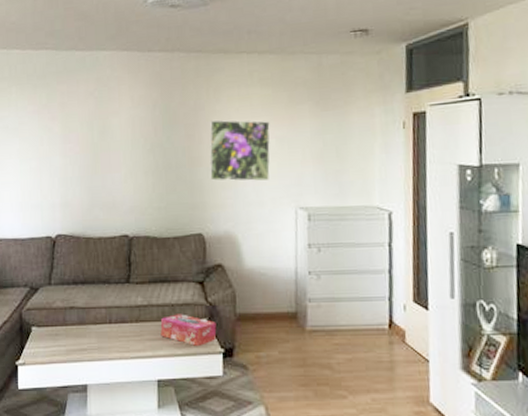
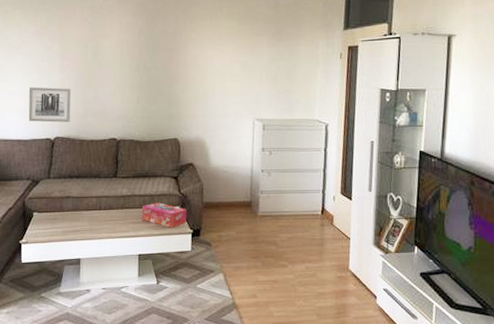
wall art: none [26,175,75,217] -> present [28,87,71,123]
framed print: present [209,120,271,181] -> none [184,46,235,98]

